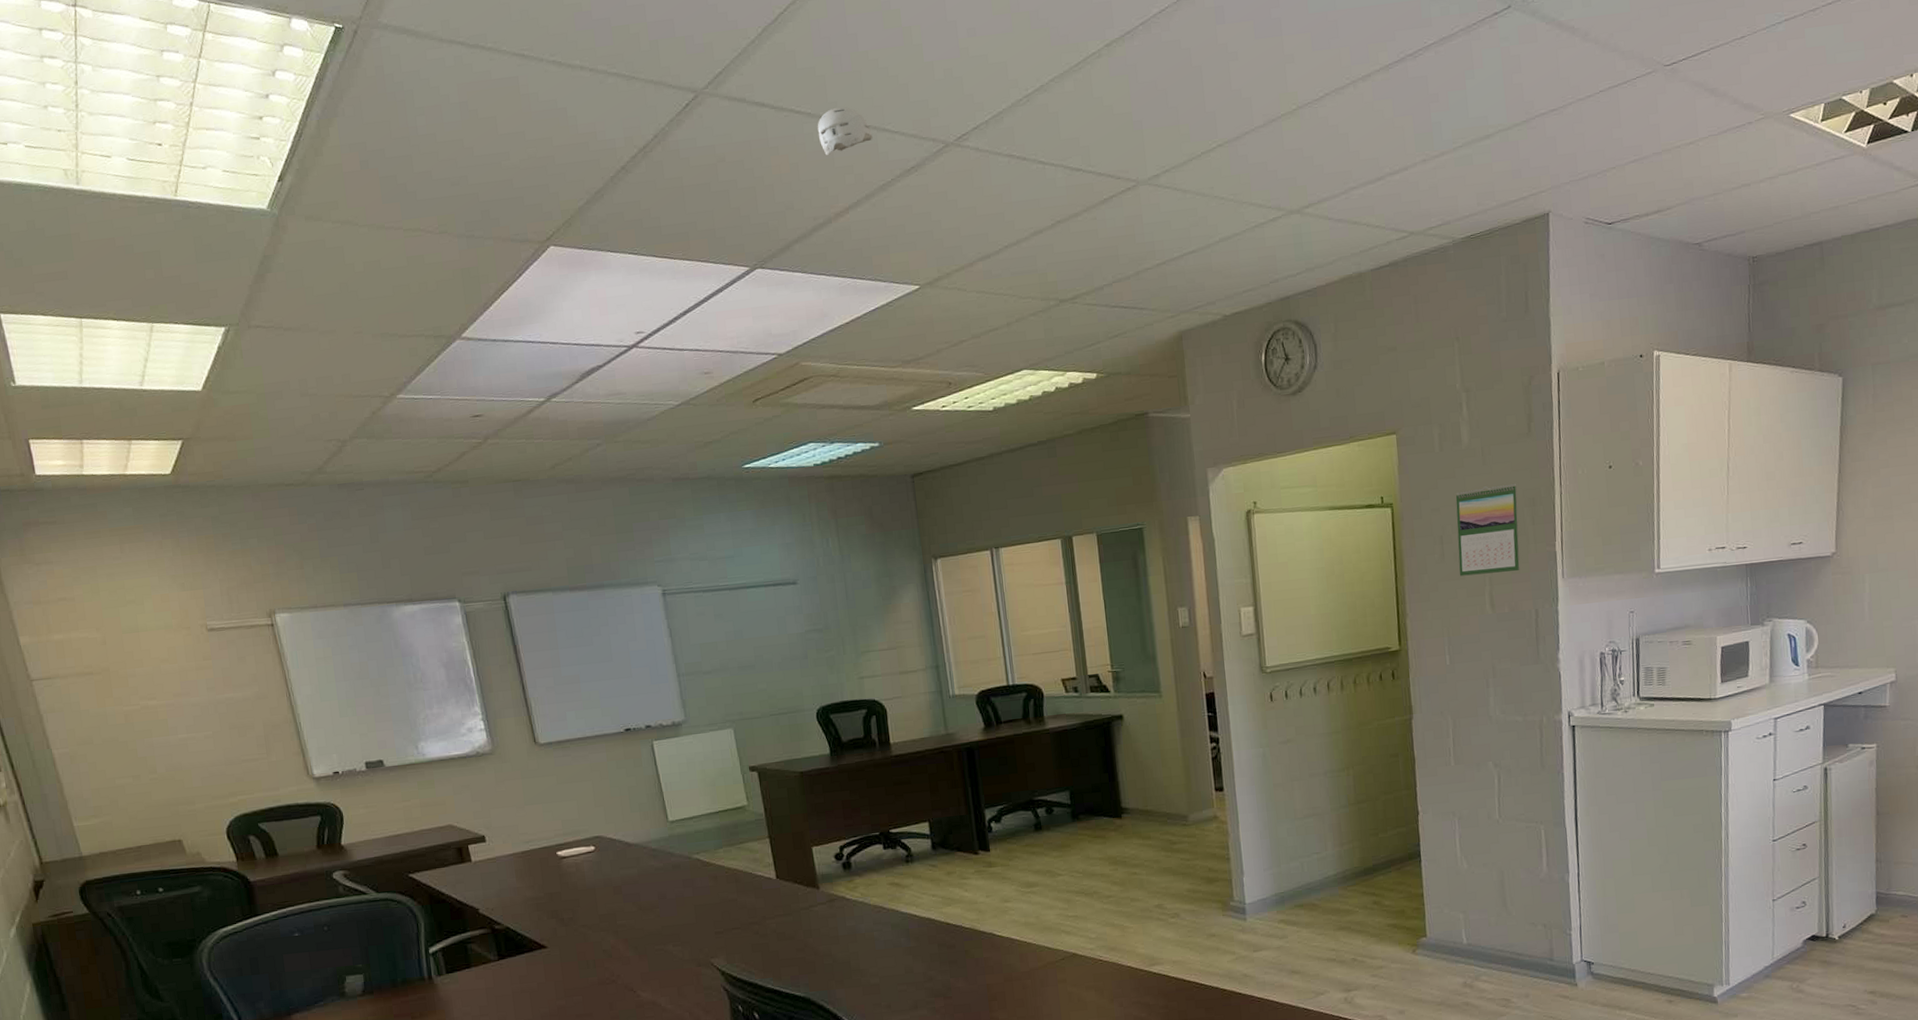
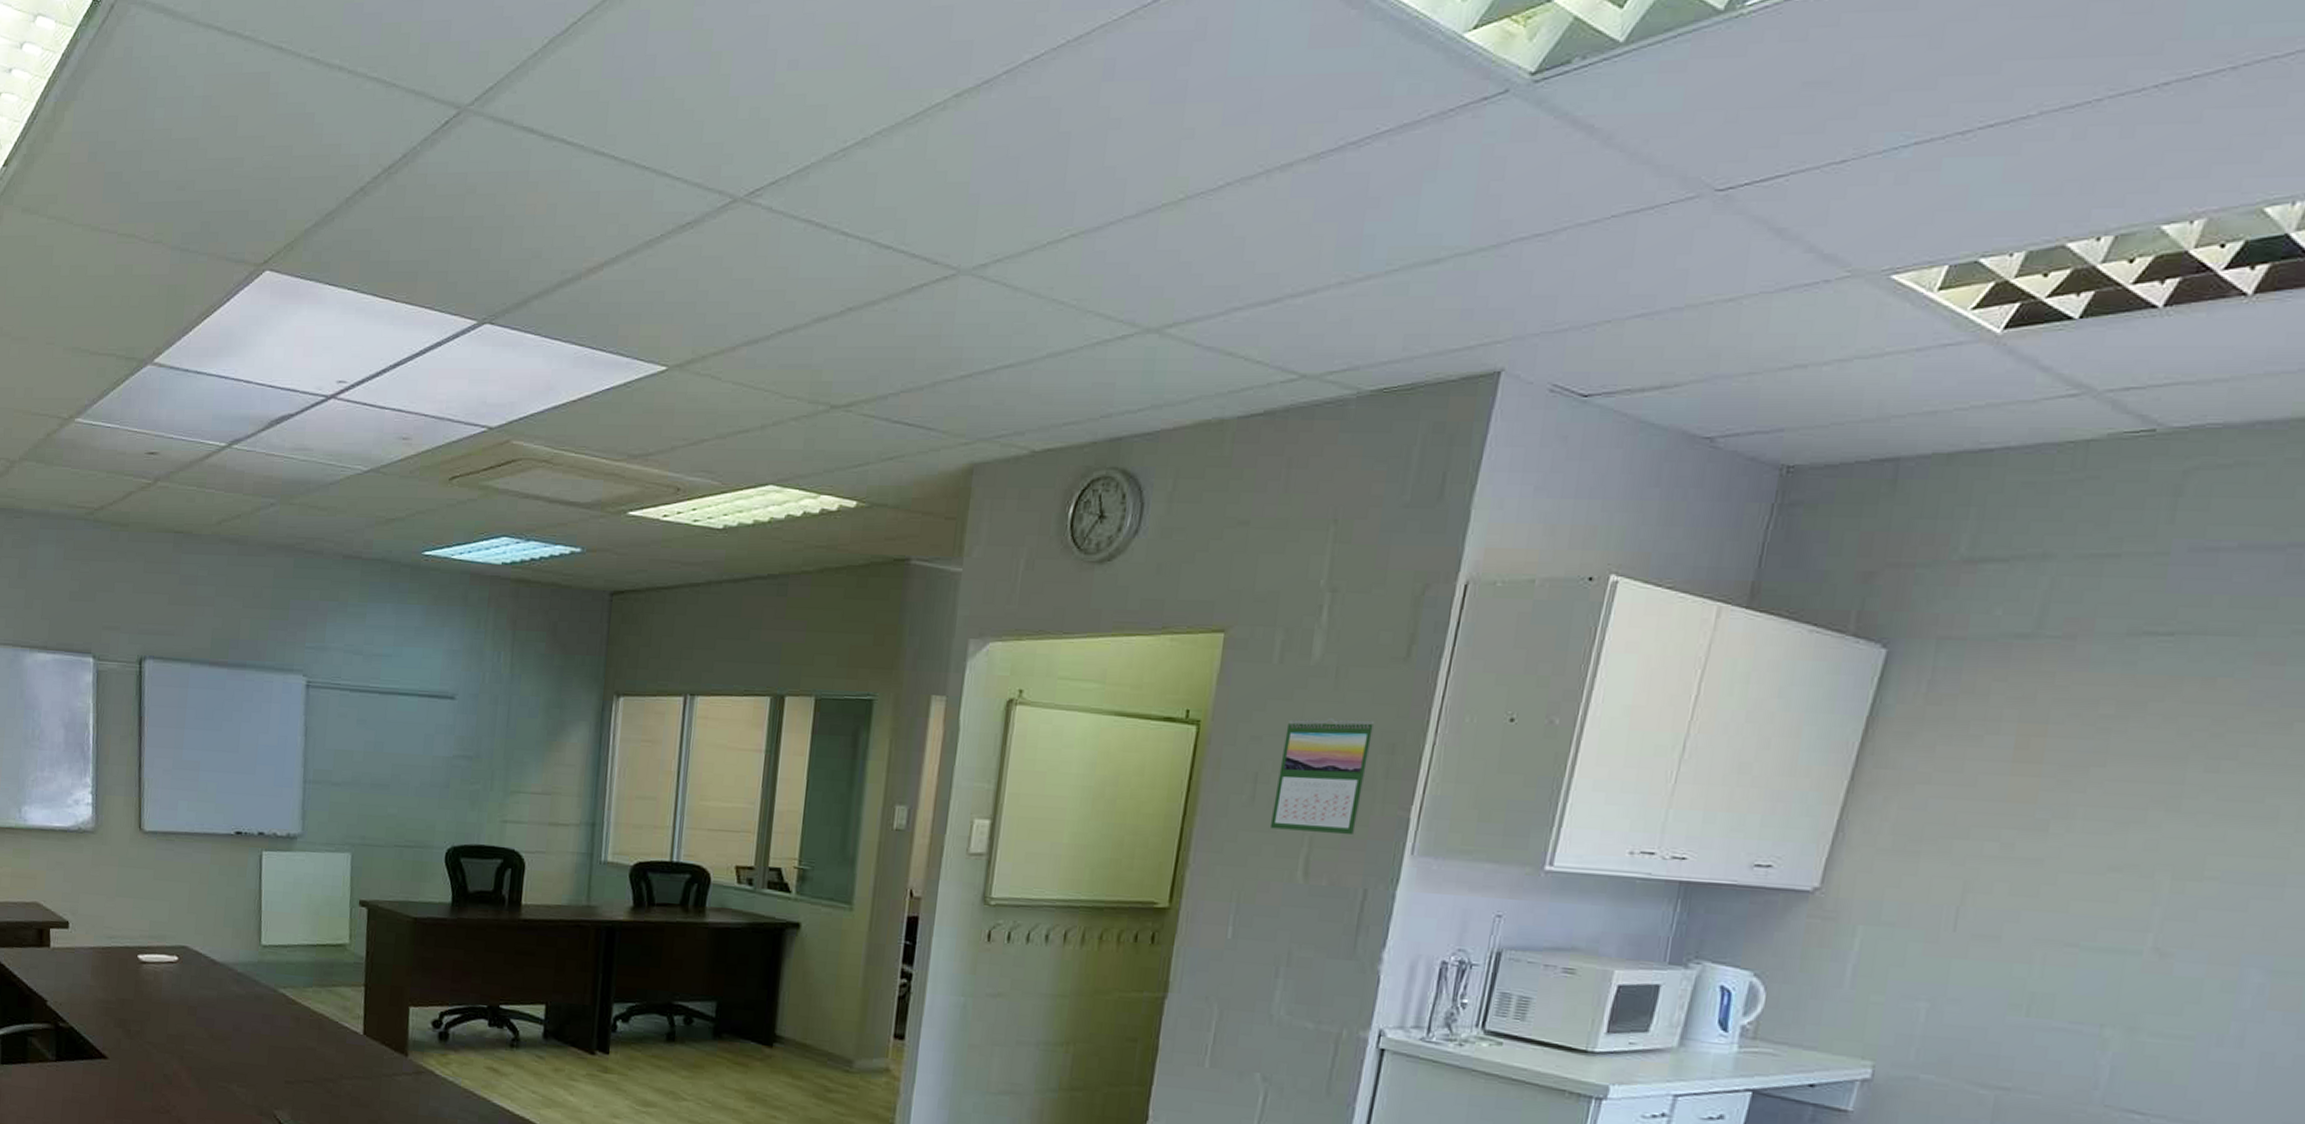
smoke detector: present [817,106,873,155] -> none [586,141,650,198]

